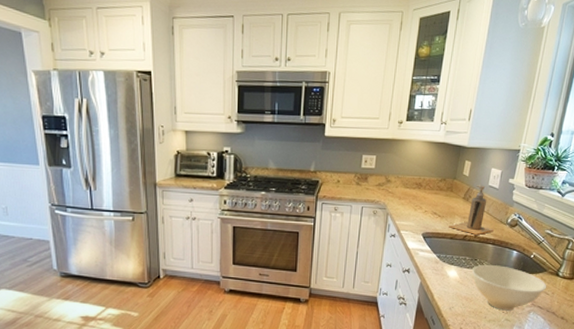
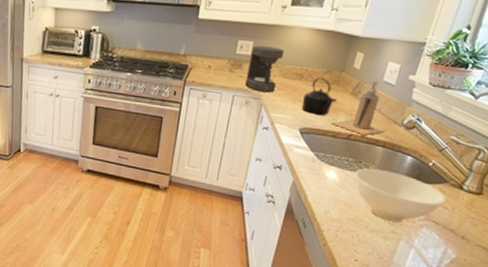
coffee maker: none [372,159,404,202] -> present [245,45,284,93]
kettle: none [422,186,452,220] -> present [301,77,337,115]

